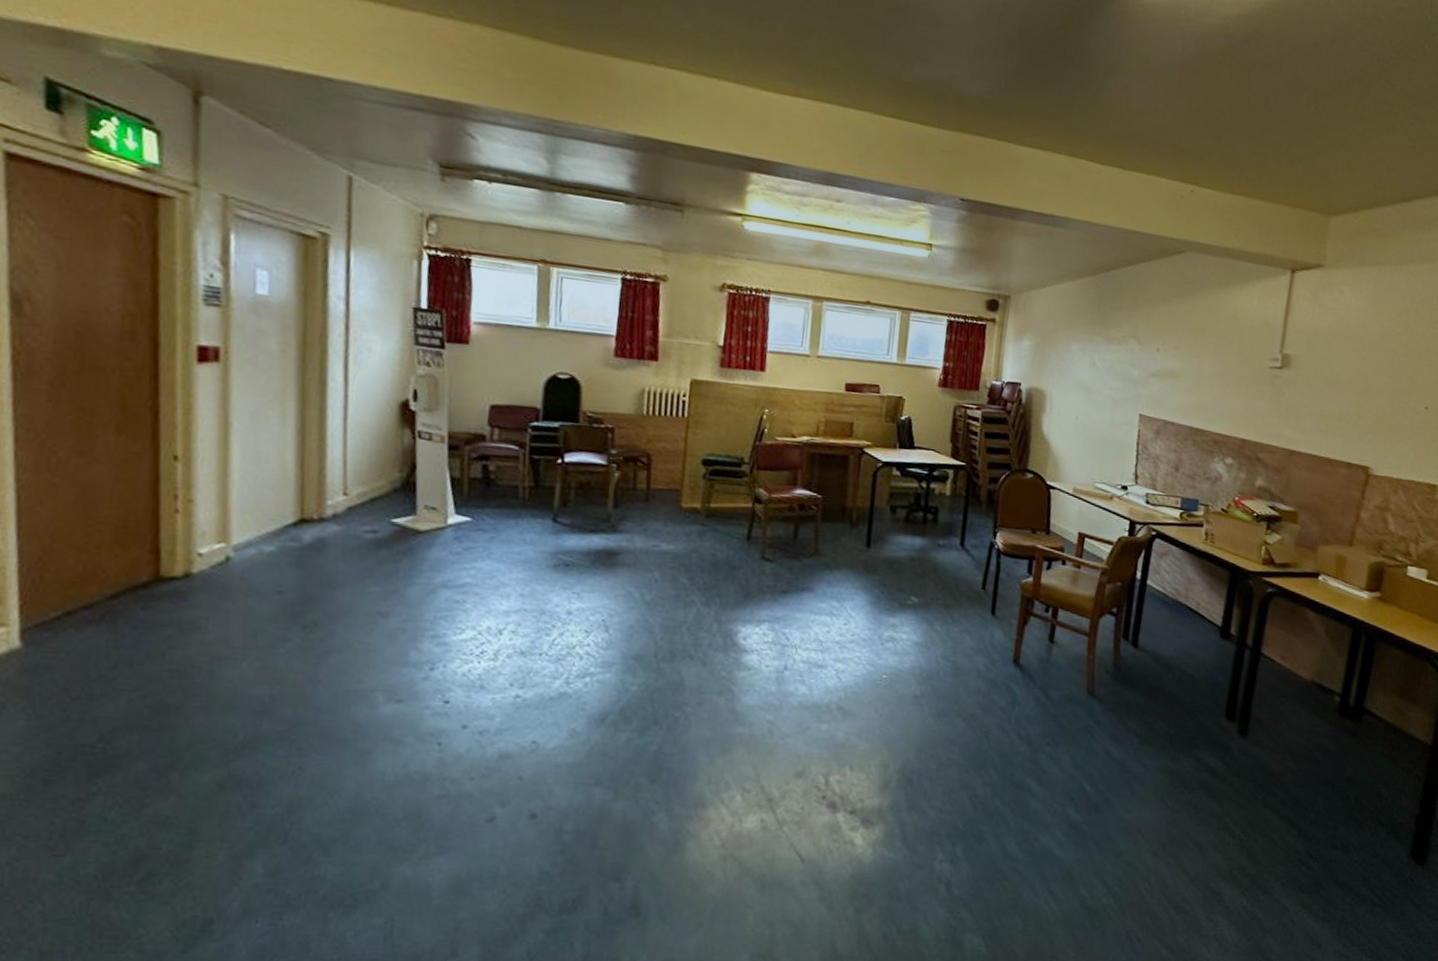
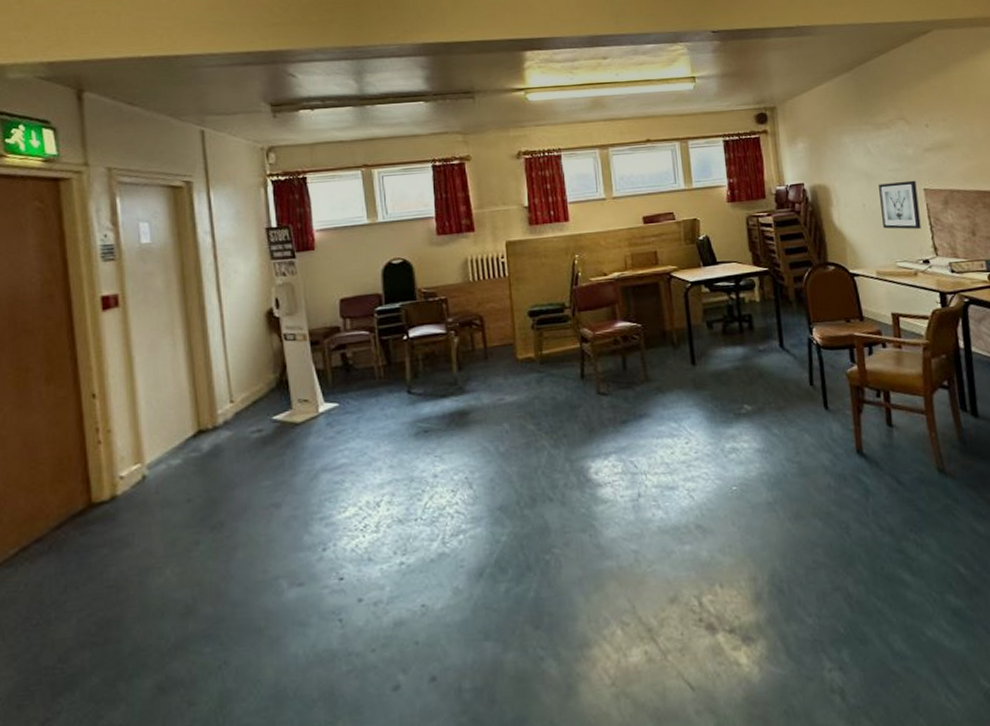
wall art: none [1090,400,1134,454] -> present [879,180,921,230]

